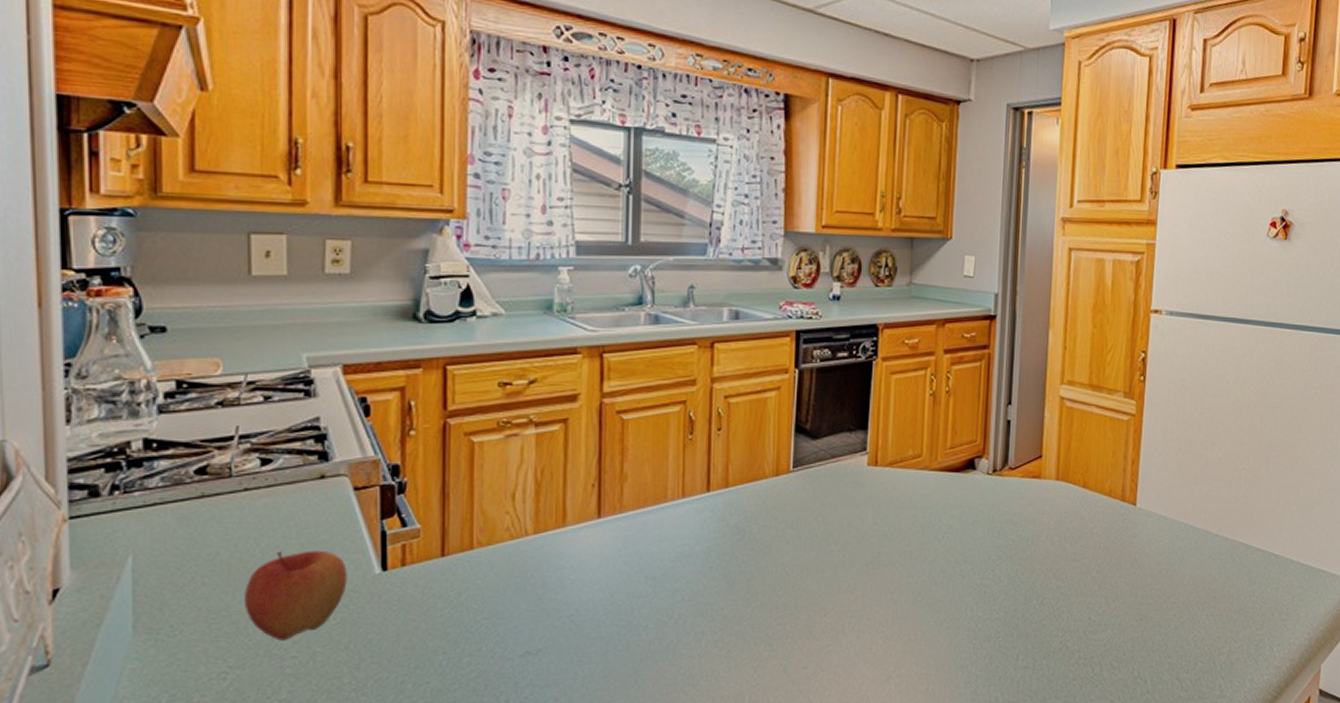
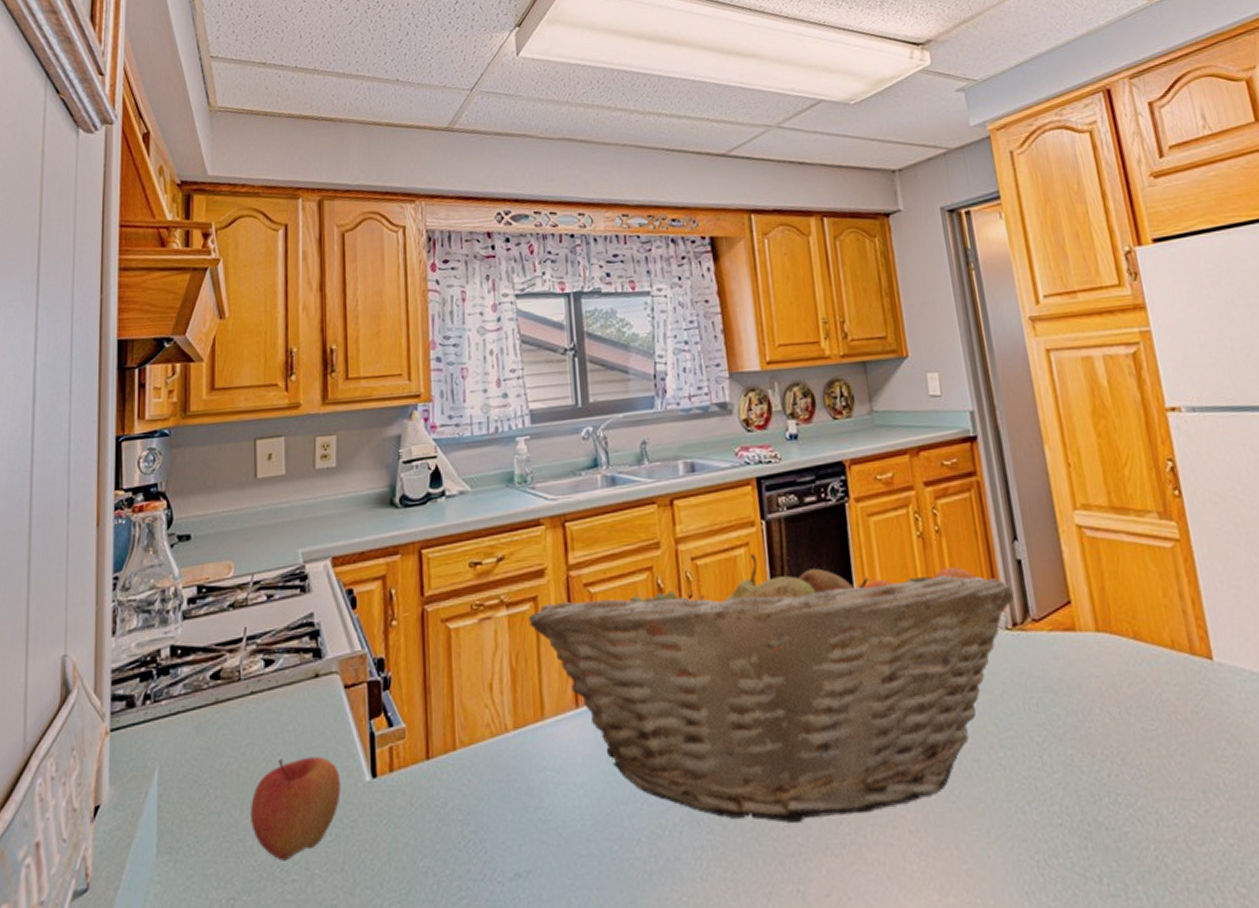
fruit basket: none [558,396,1000,615] -> present [529,553,1015,823]

